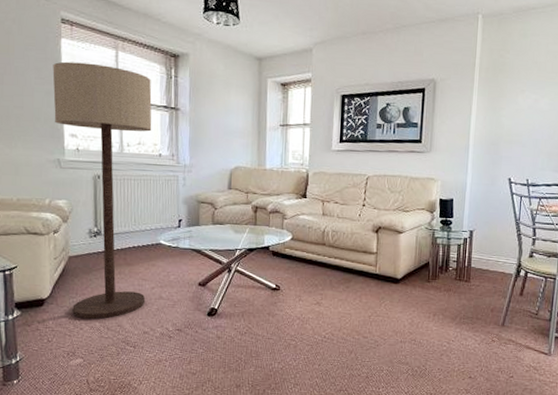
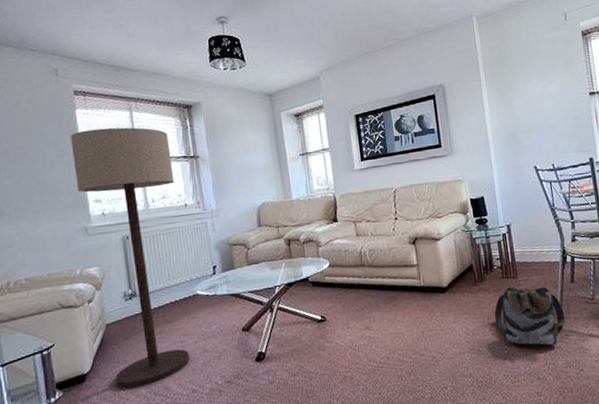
backpack: none [440,288,507,350] -> present [494,286,565,346]

